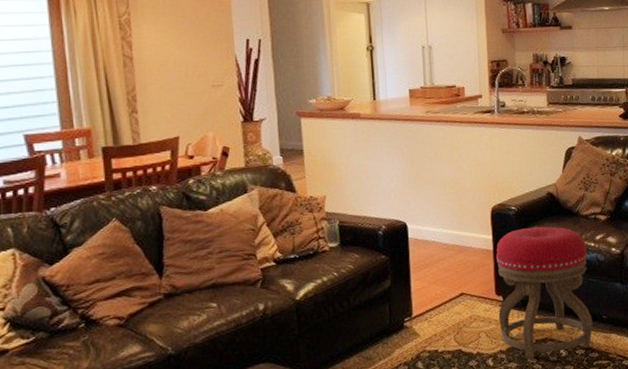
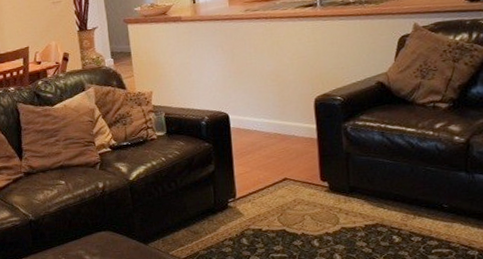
stool: present [496,226,593,359] -> none [320,115,431,243]

